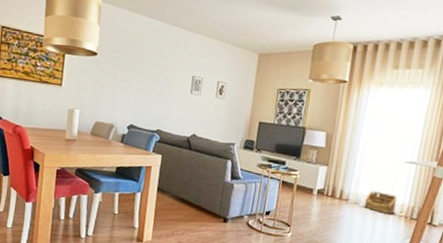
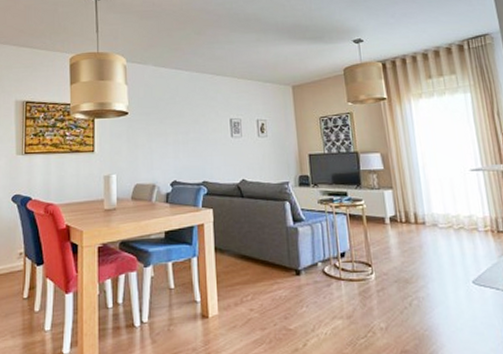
basket: present [364,190,398,214] -> none [442,207,479,231]

